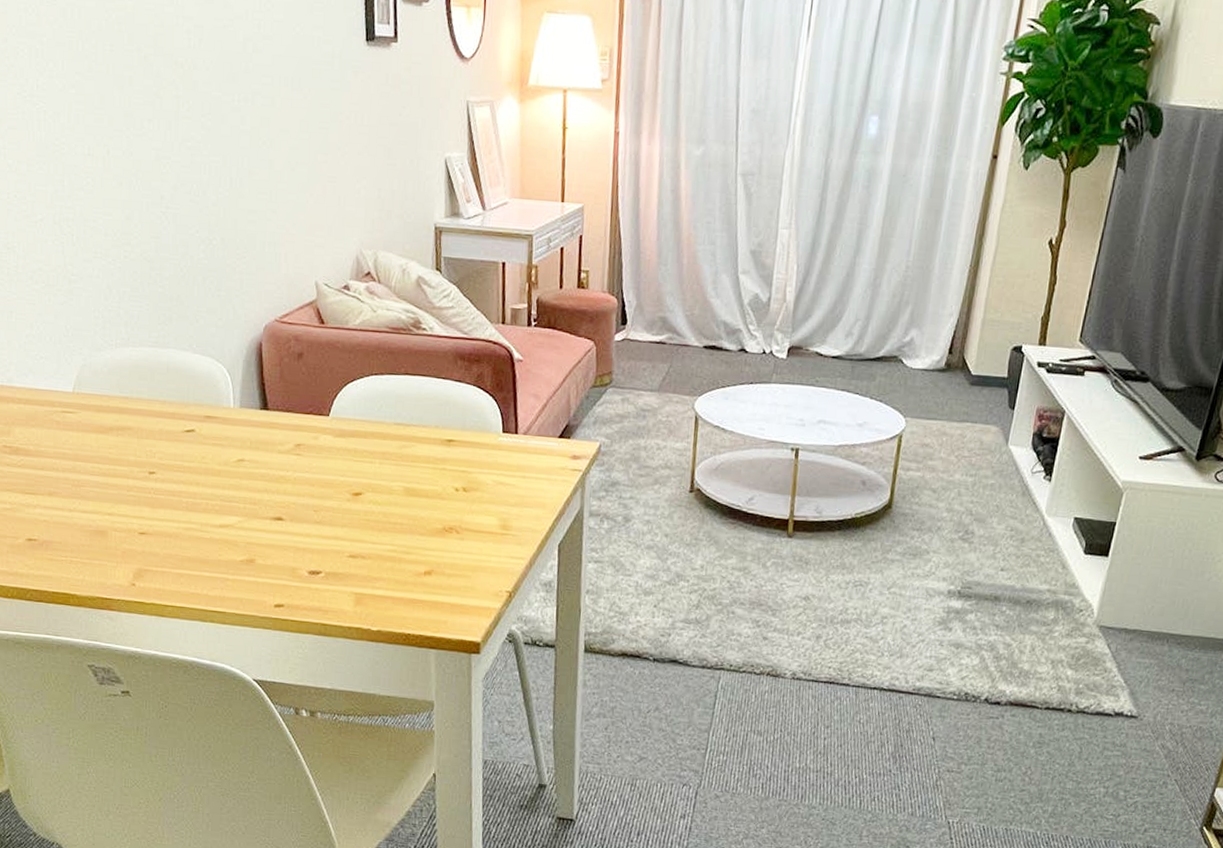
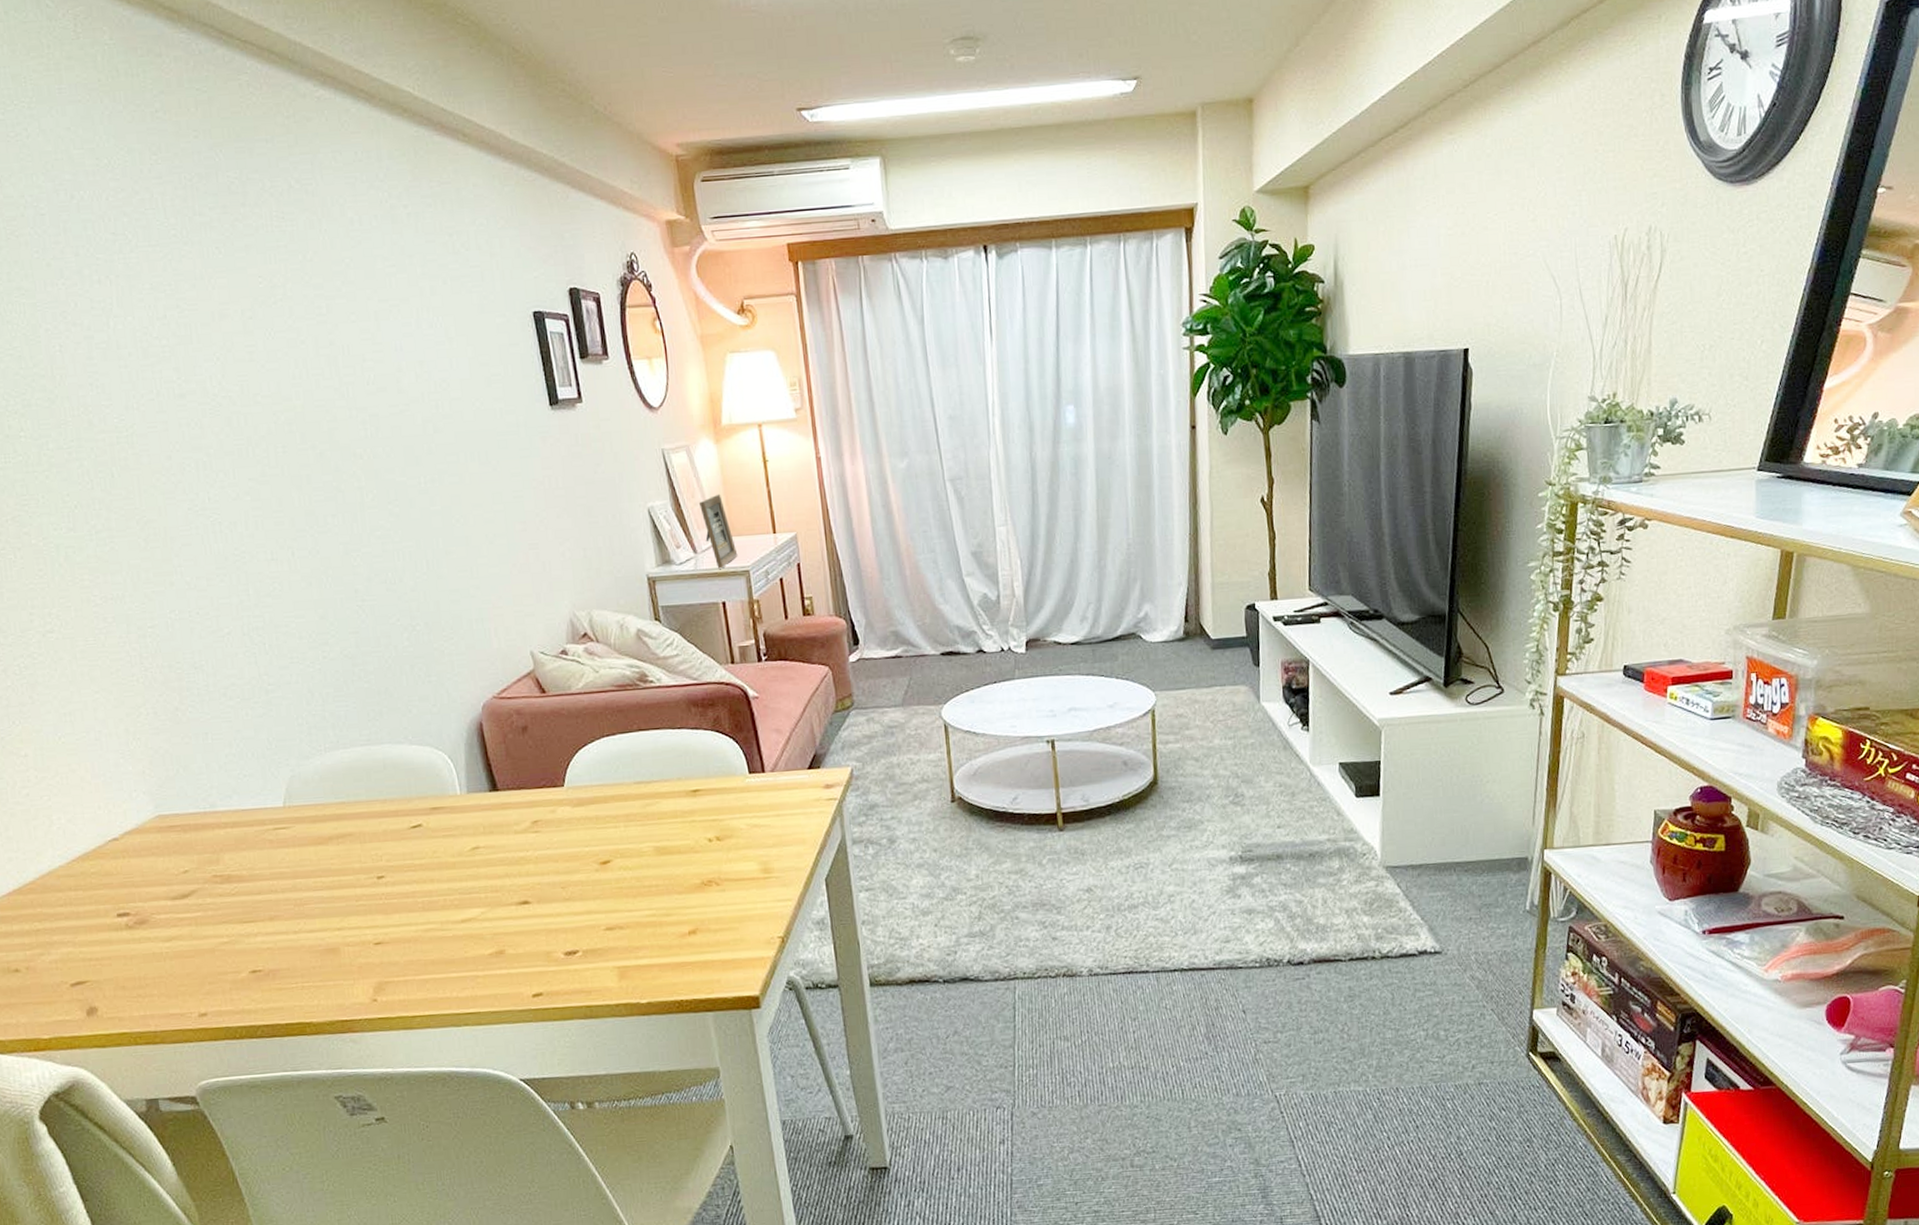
picture frame: none [494,154,524,229] -> present [698,494,738,569]

